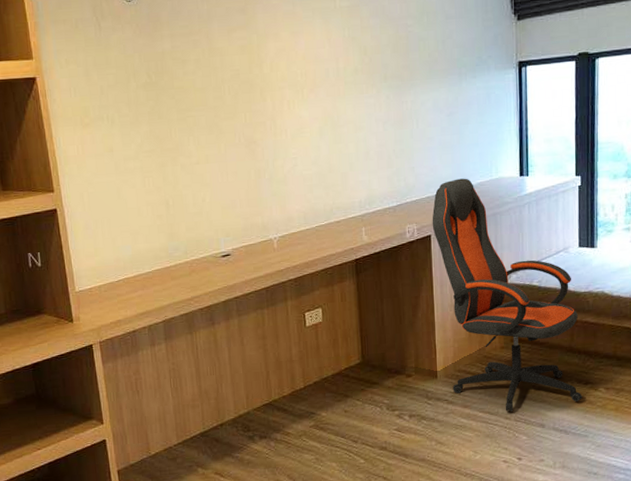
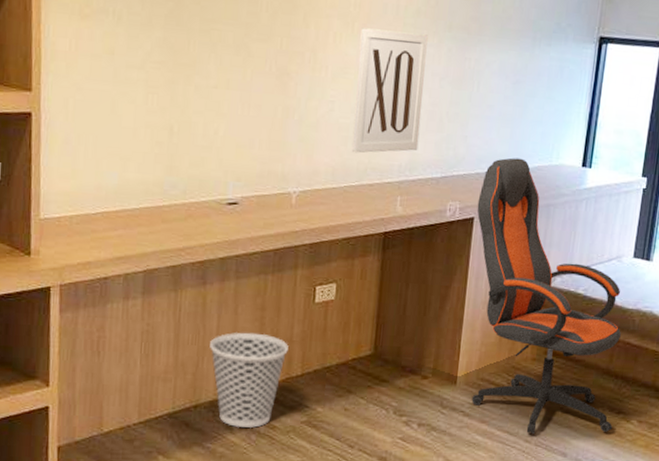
wastebasket: none [225,358,290,437] -> present [210,332,288,428]
wall art: none [310,88,373,198] -> present [351,27,428,153]

